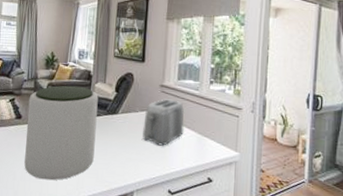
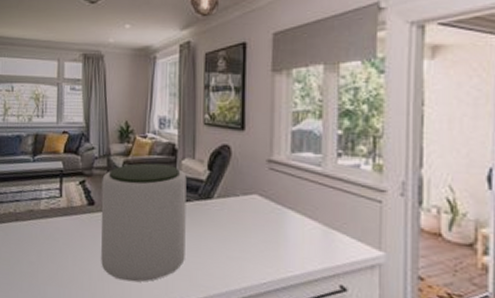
toaster: present [142,99,185,146] -> none [247,178,303,241]

